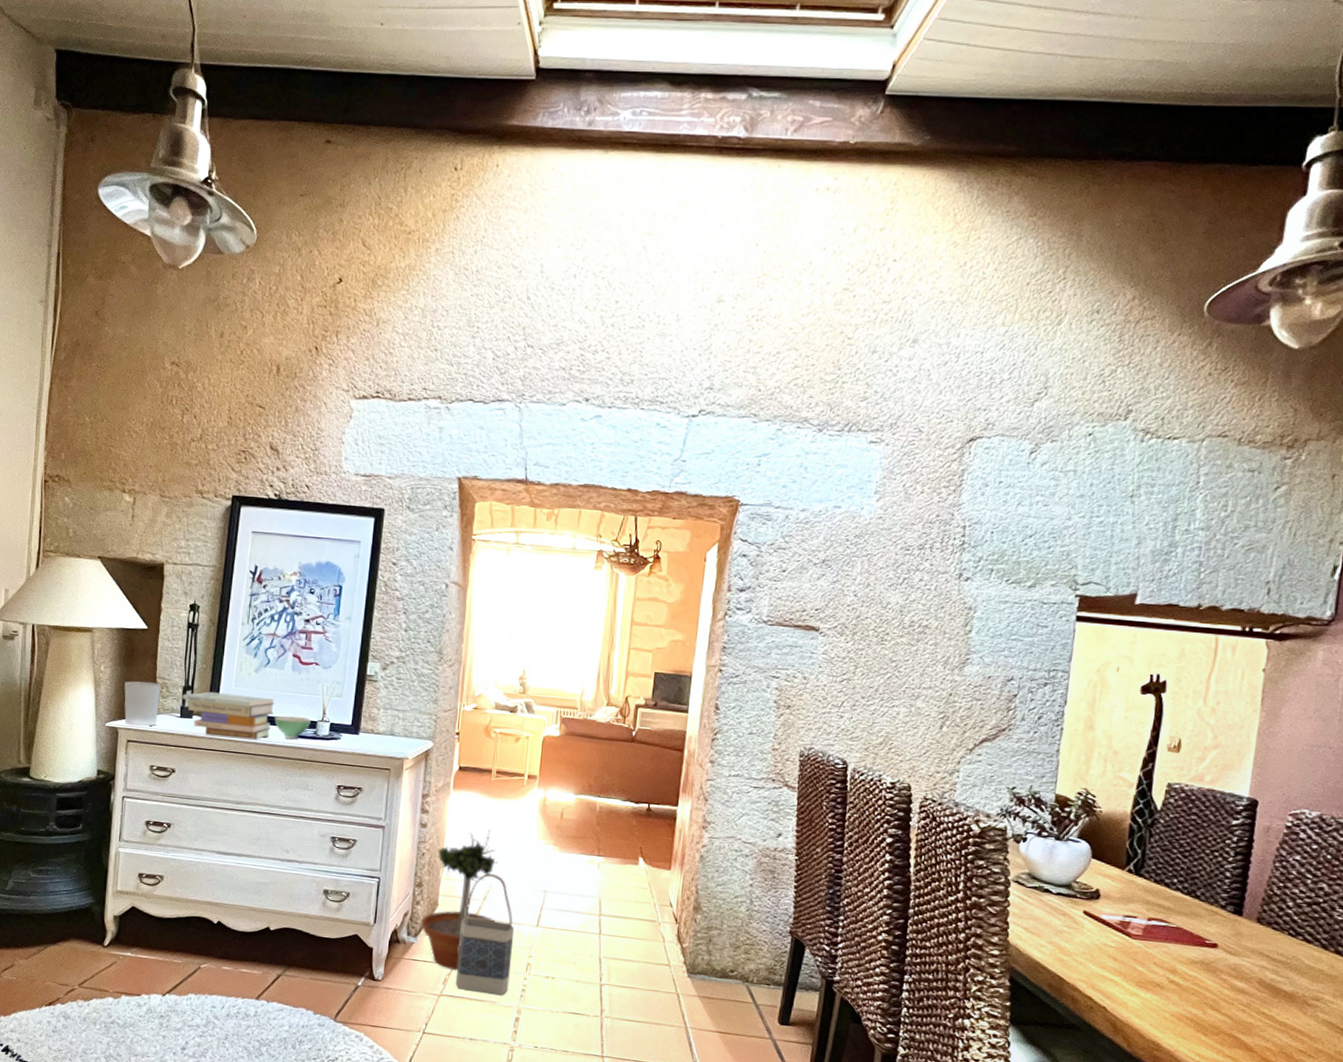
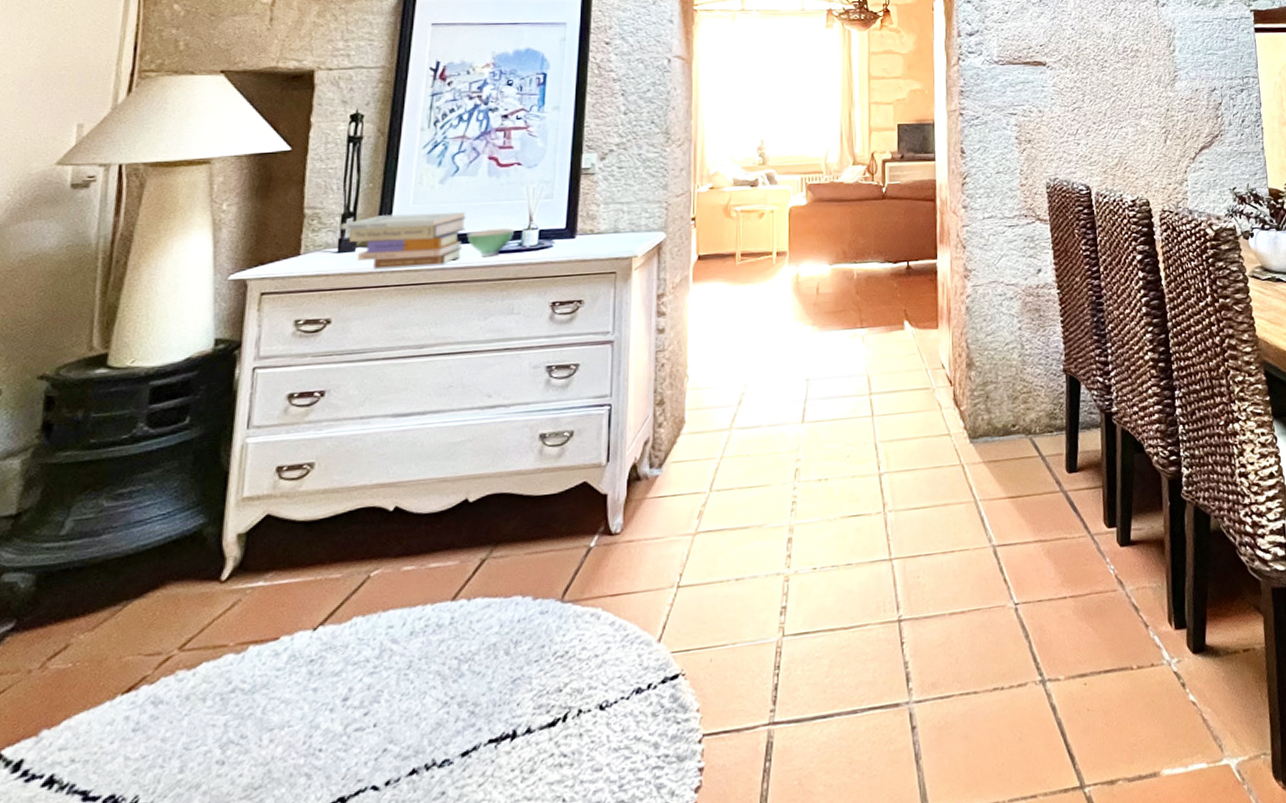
candle holder: present [124,681,162,727] -> none [256,215,312,274]
potted tree: present [421,829,498,971] -> none [666,321,755,498]
bag: present [455,873,515,996] -> none [713,372,777,520]

